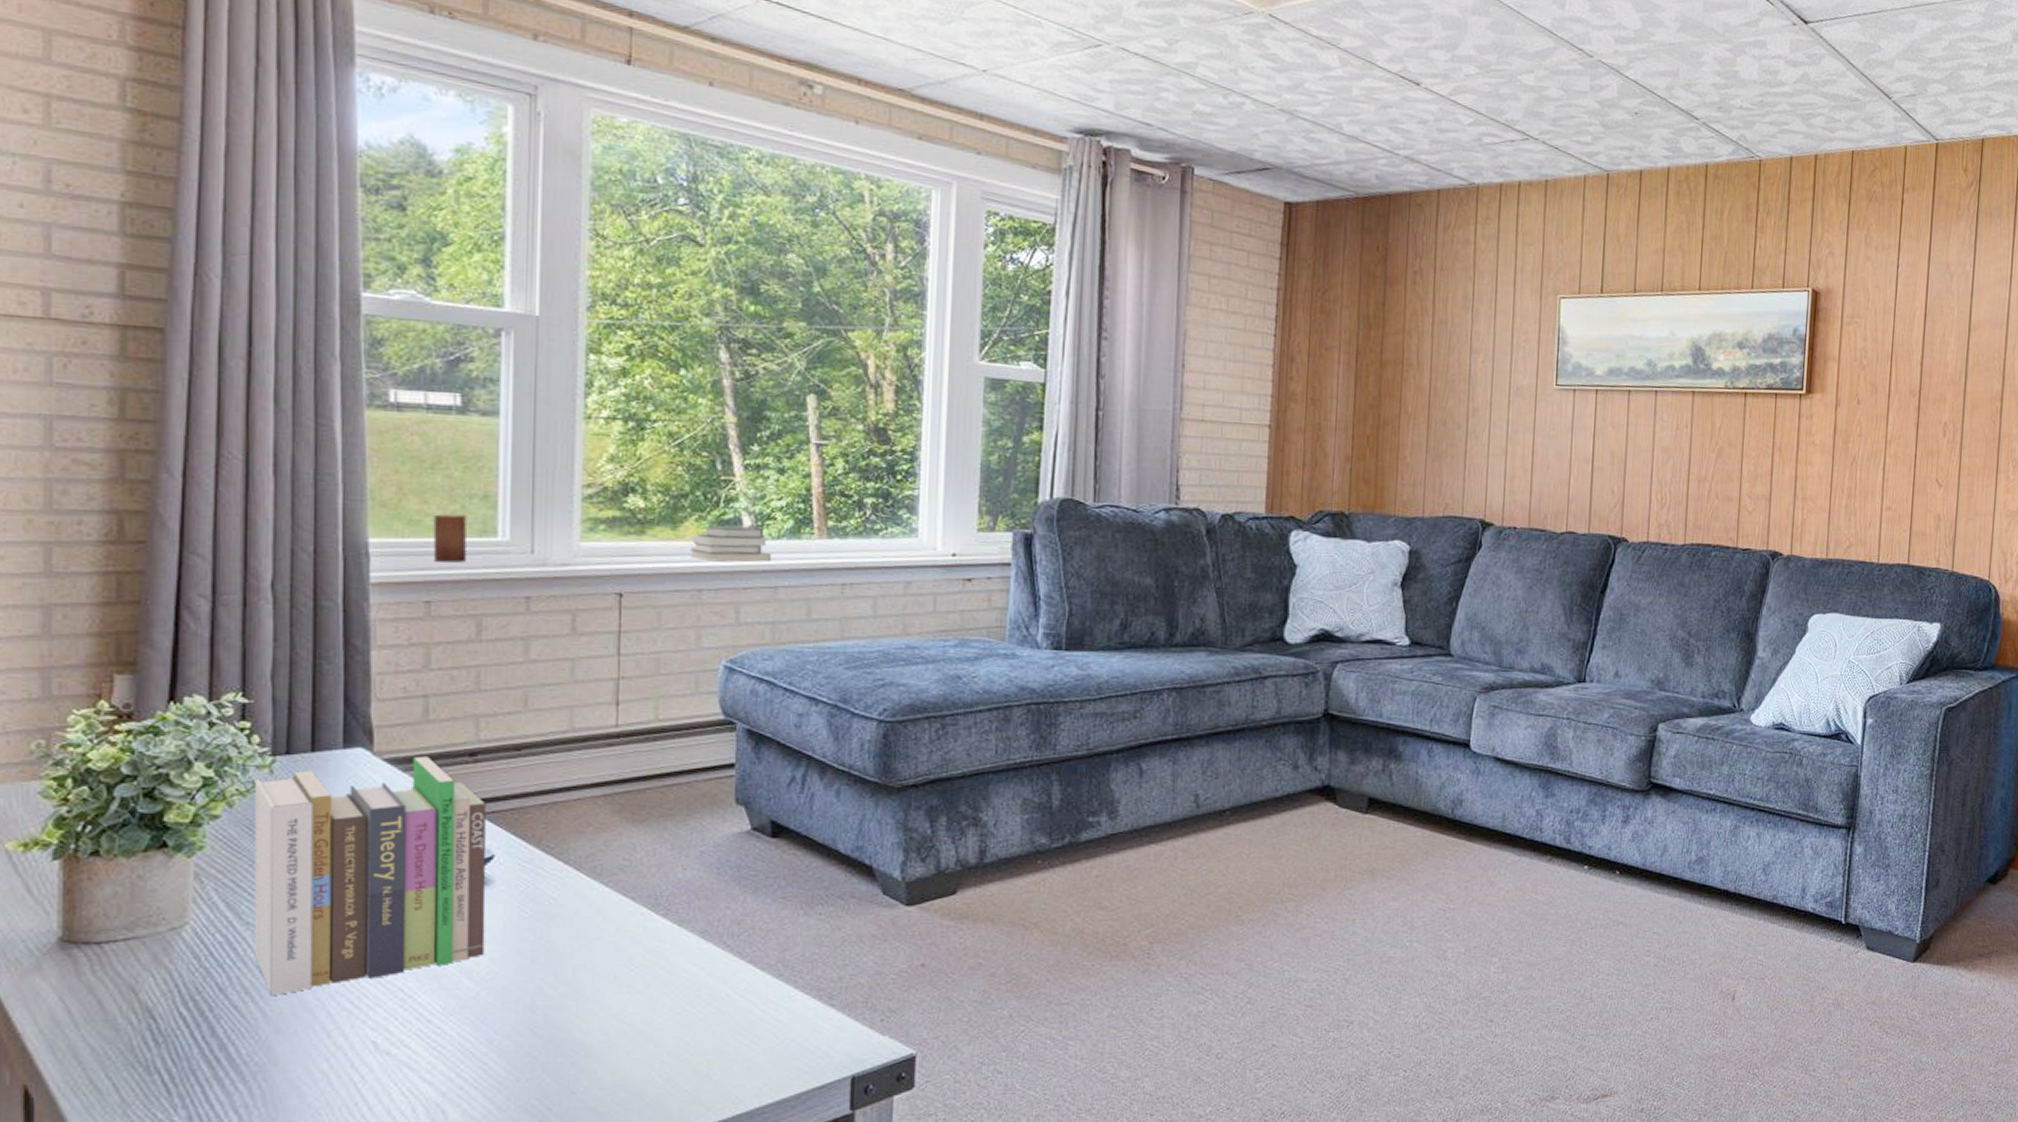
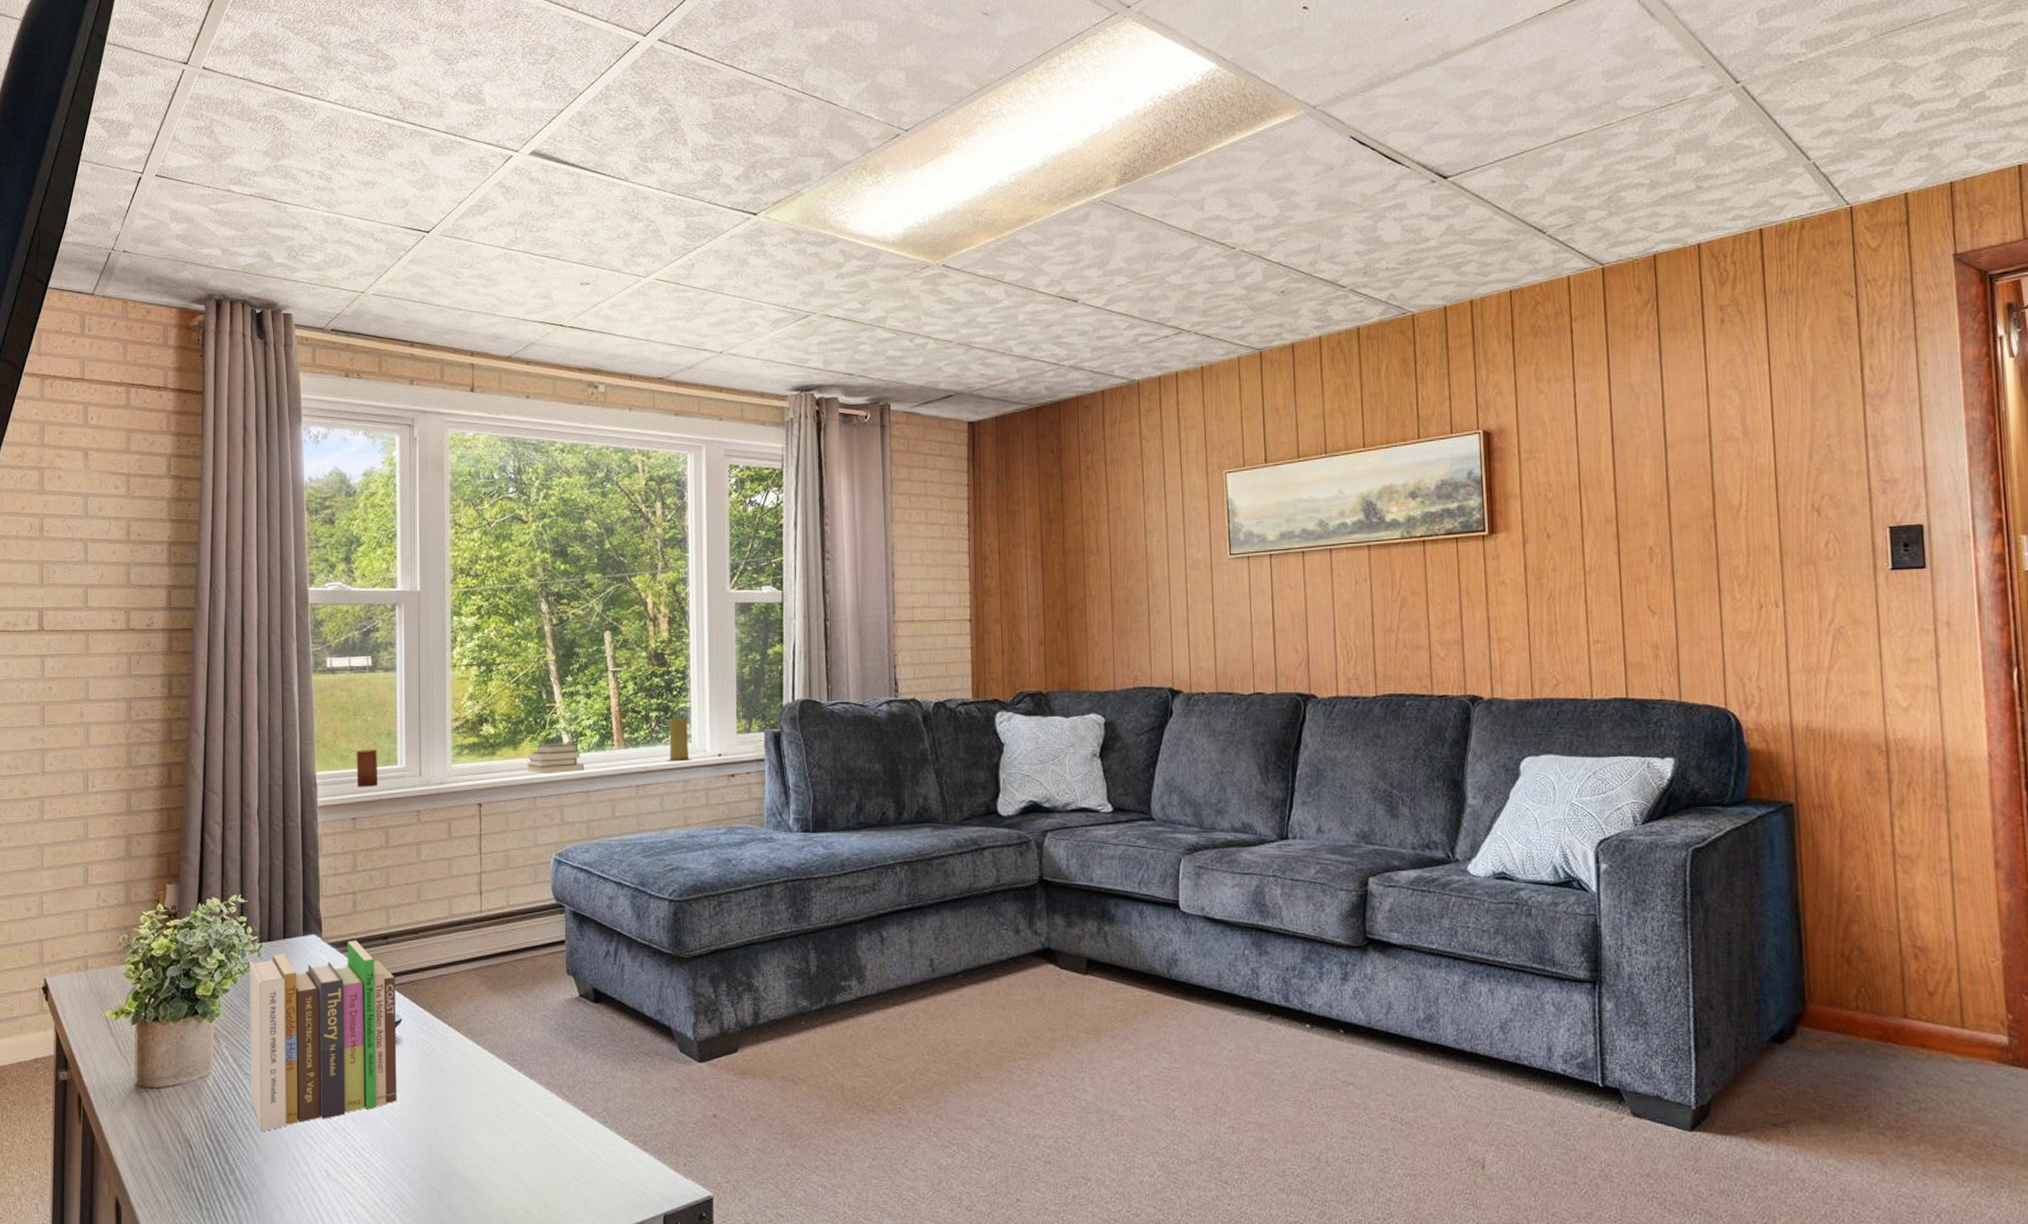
candle: none [885,506,917,560] -> present [667,717,692,762]

